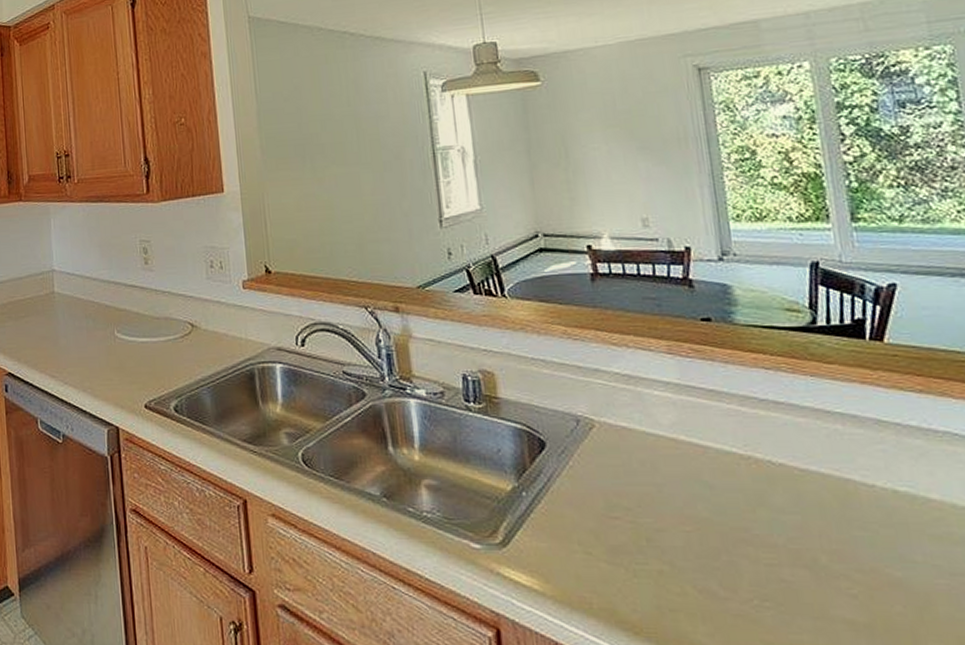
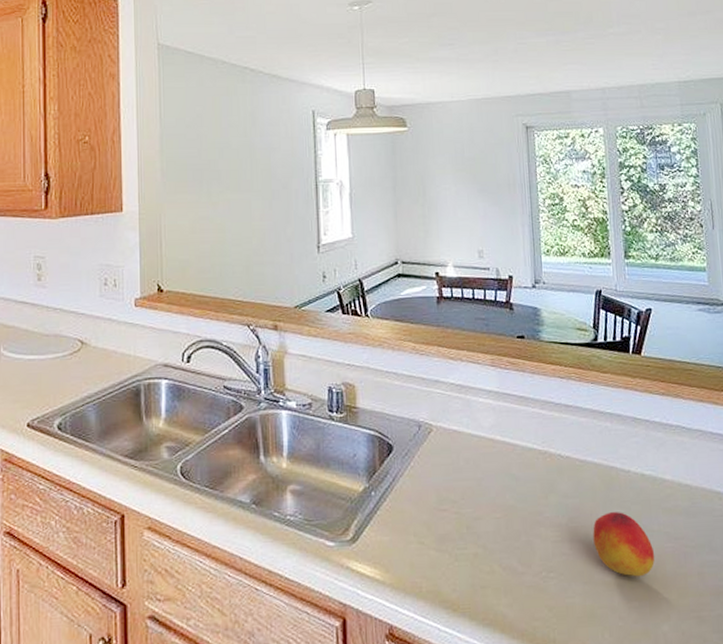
peach: none [823,535,920,618] -> present [593,512,655,577]

